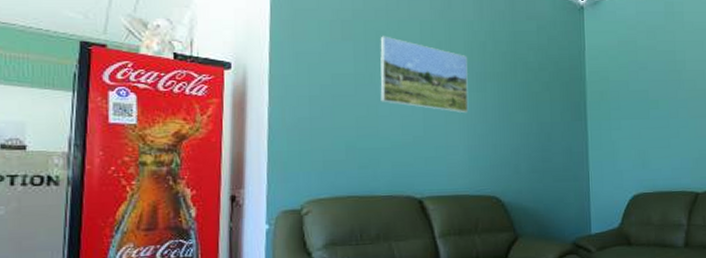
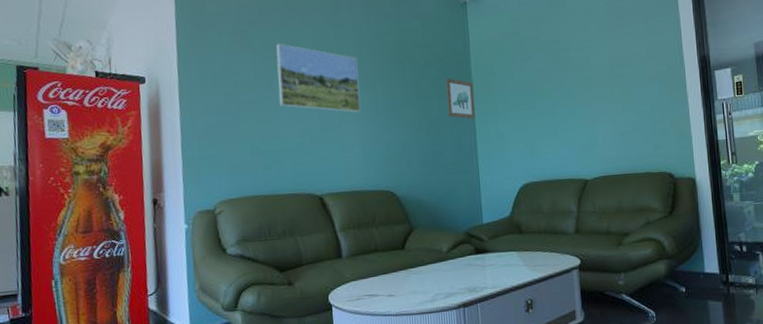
wall art: none [559,82,589,126] -> present [446,78,476,119]

